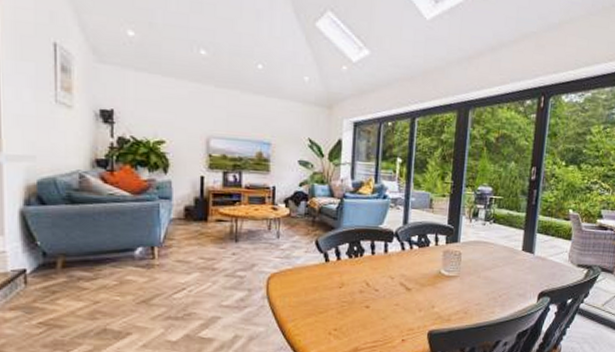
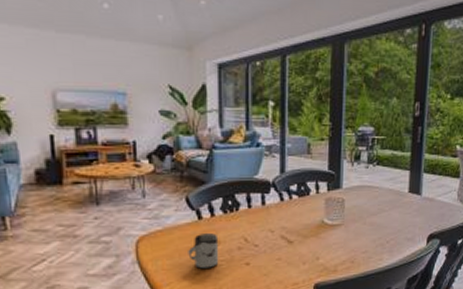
cup: none [313,274,343,309] -> present [188,232,219,270]

